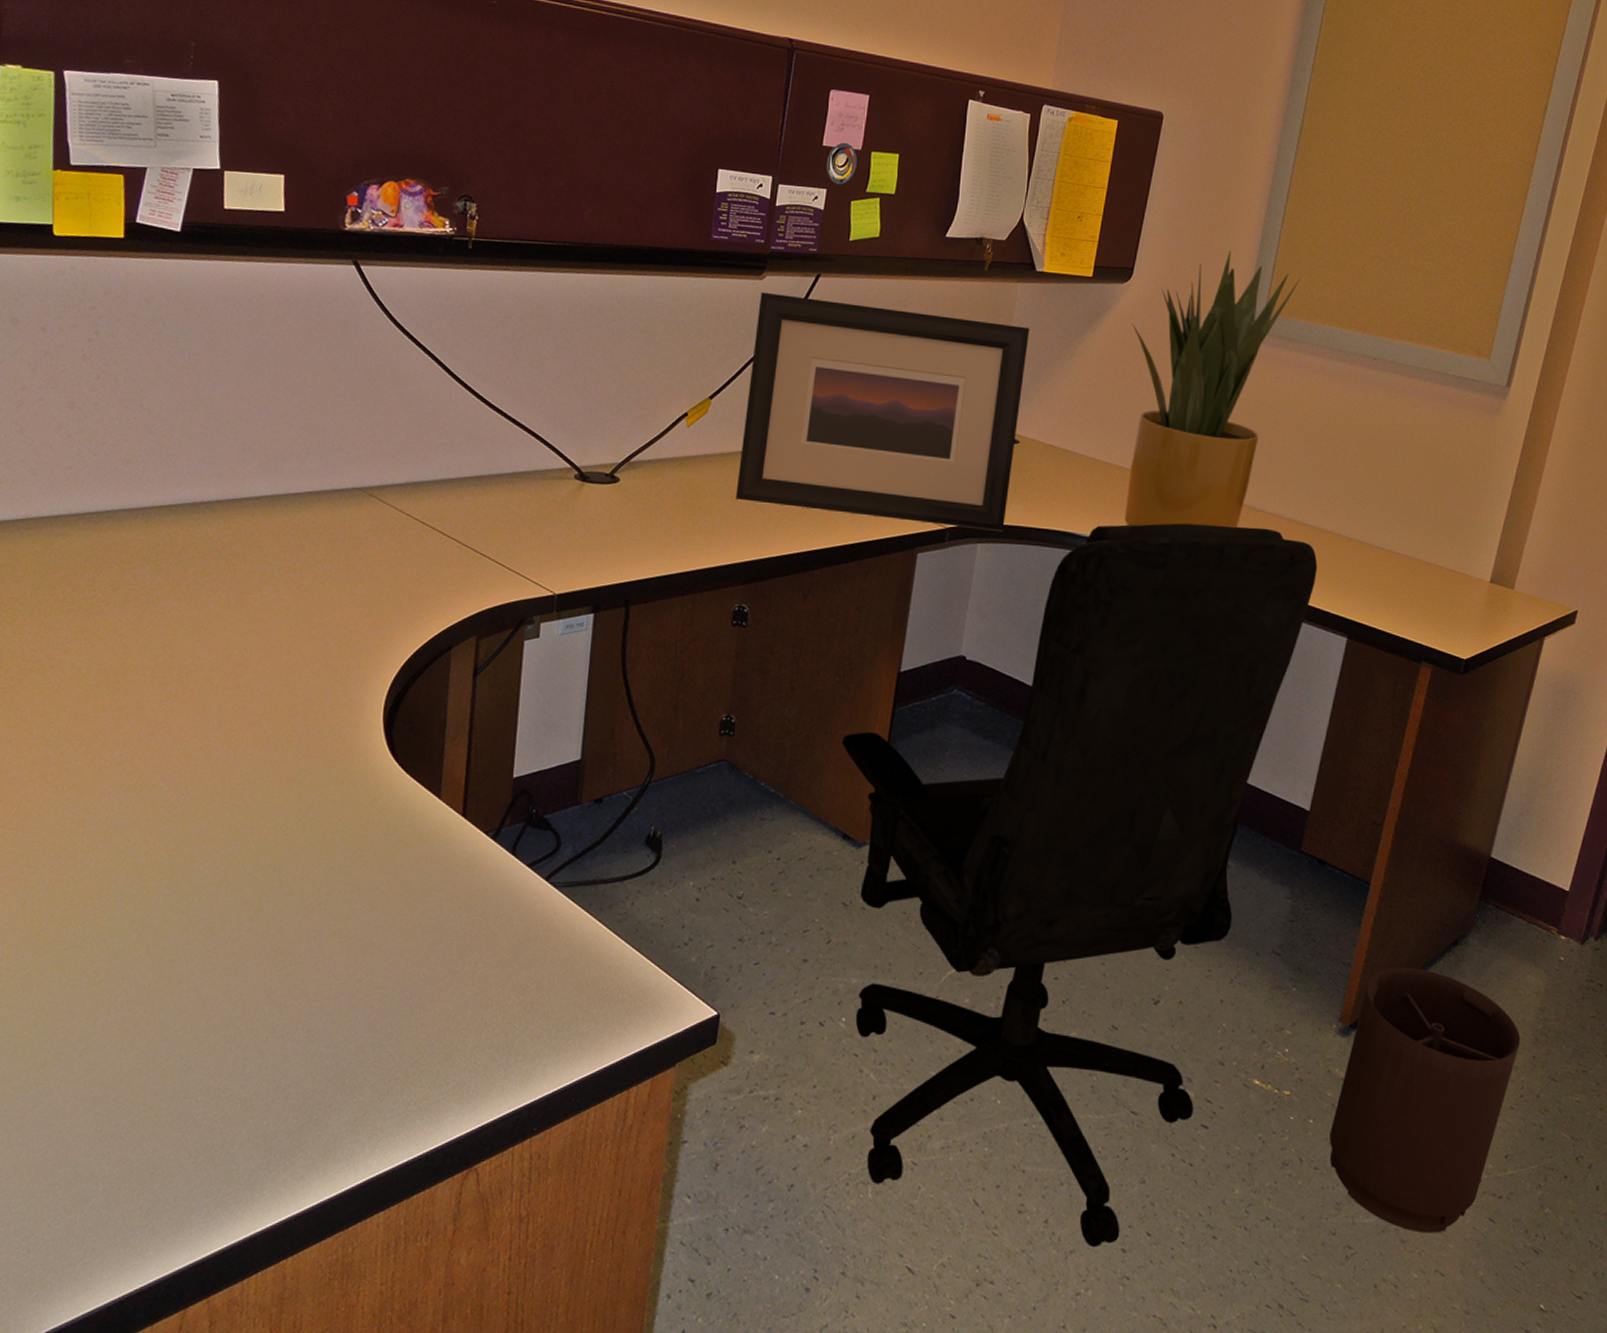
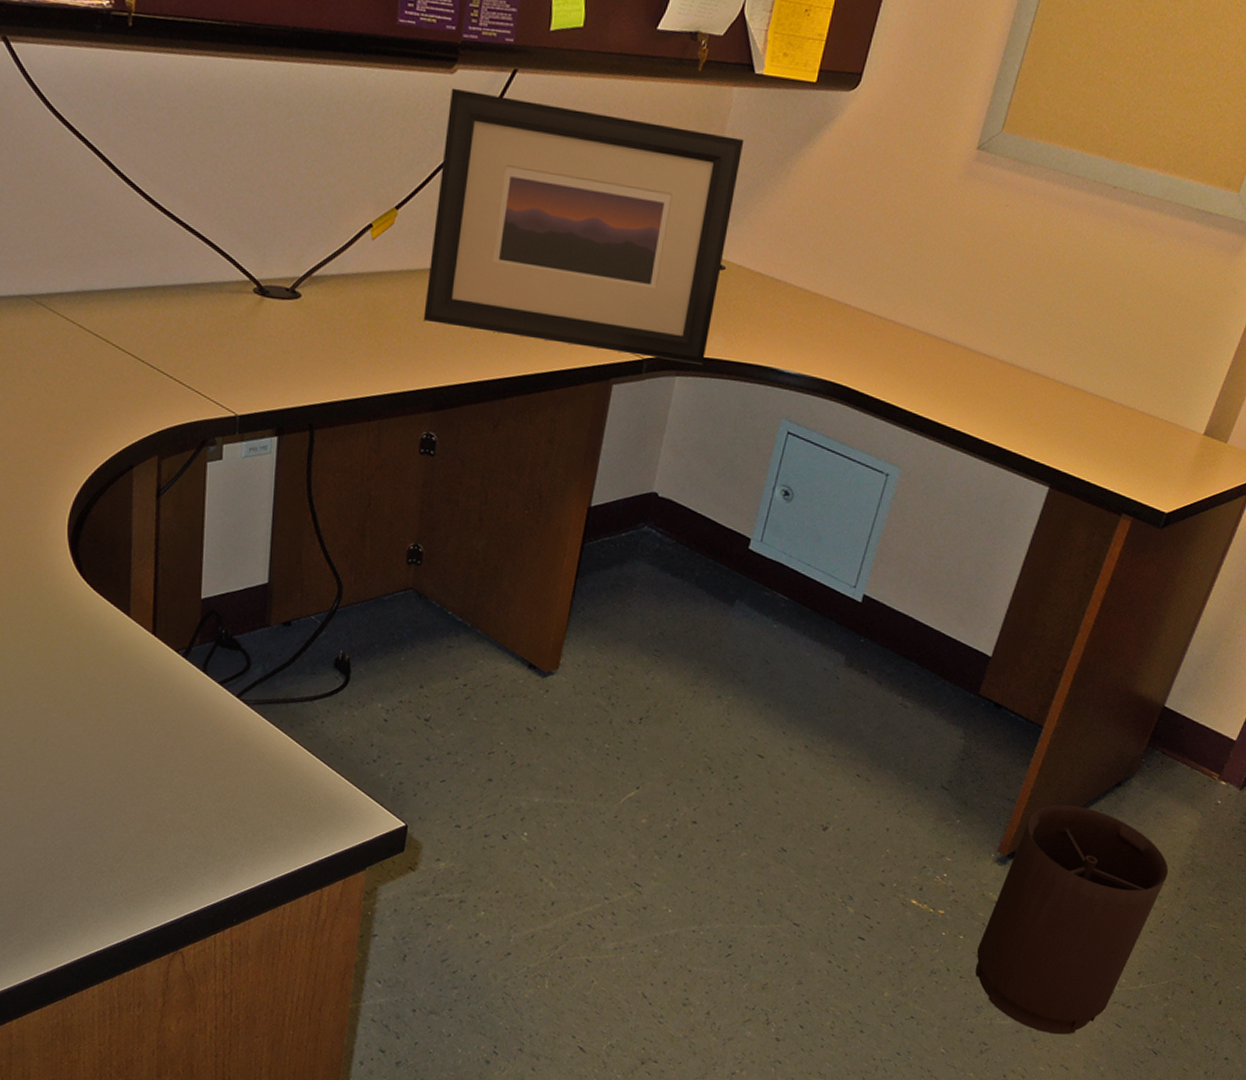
office chair: present [841,522,1318,1248] -> none [529,361,1028,1036]
planter: present [1124,251,1302,527] -> none [831,56,1046,368]

